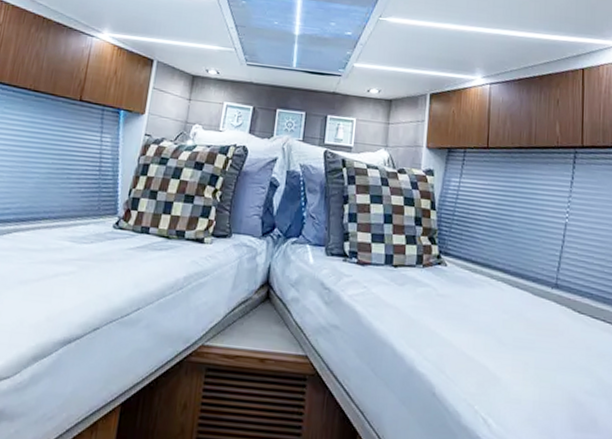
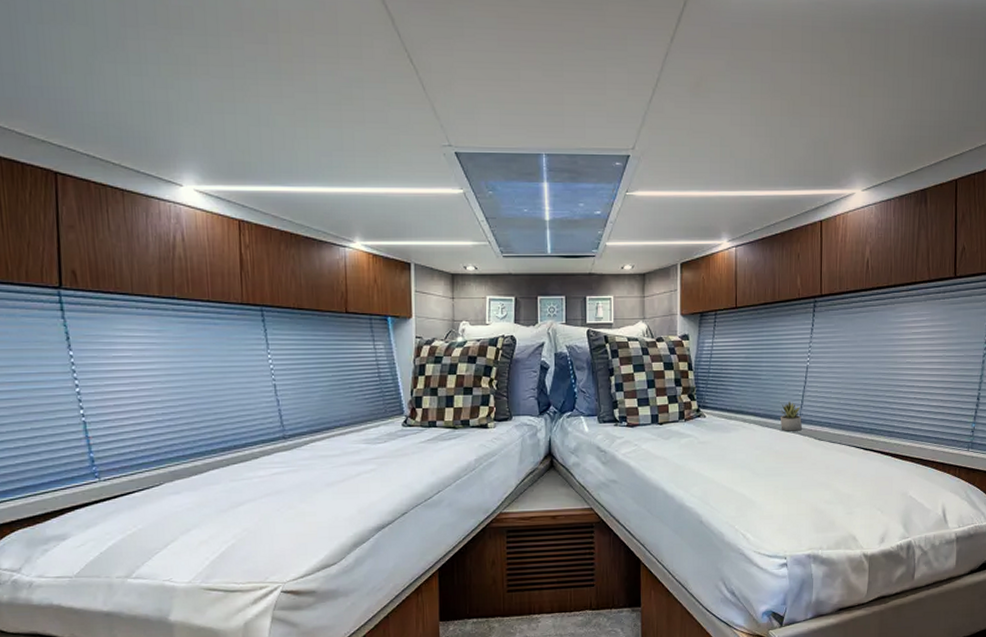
succulent plant: none [532,260,559,298] -> present [780,401,802,431]

